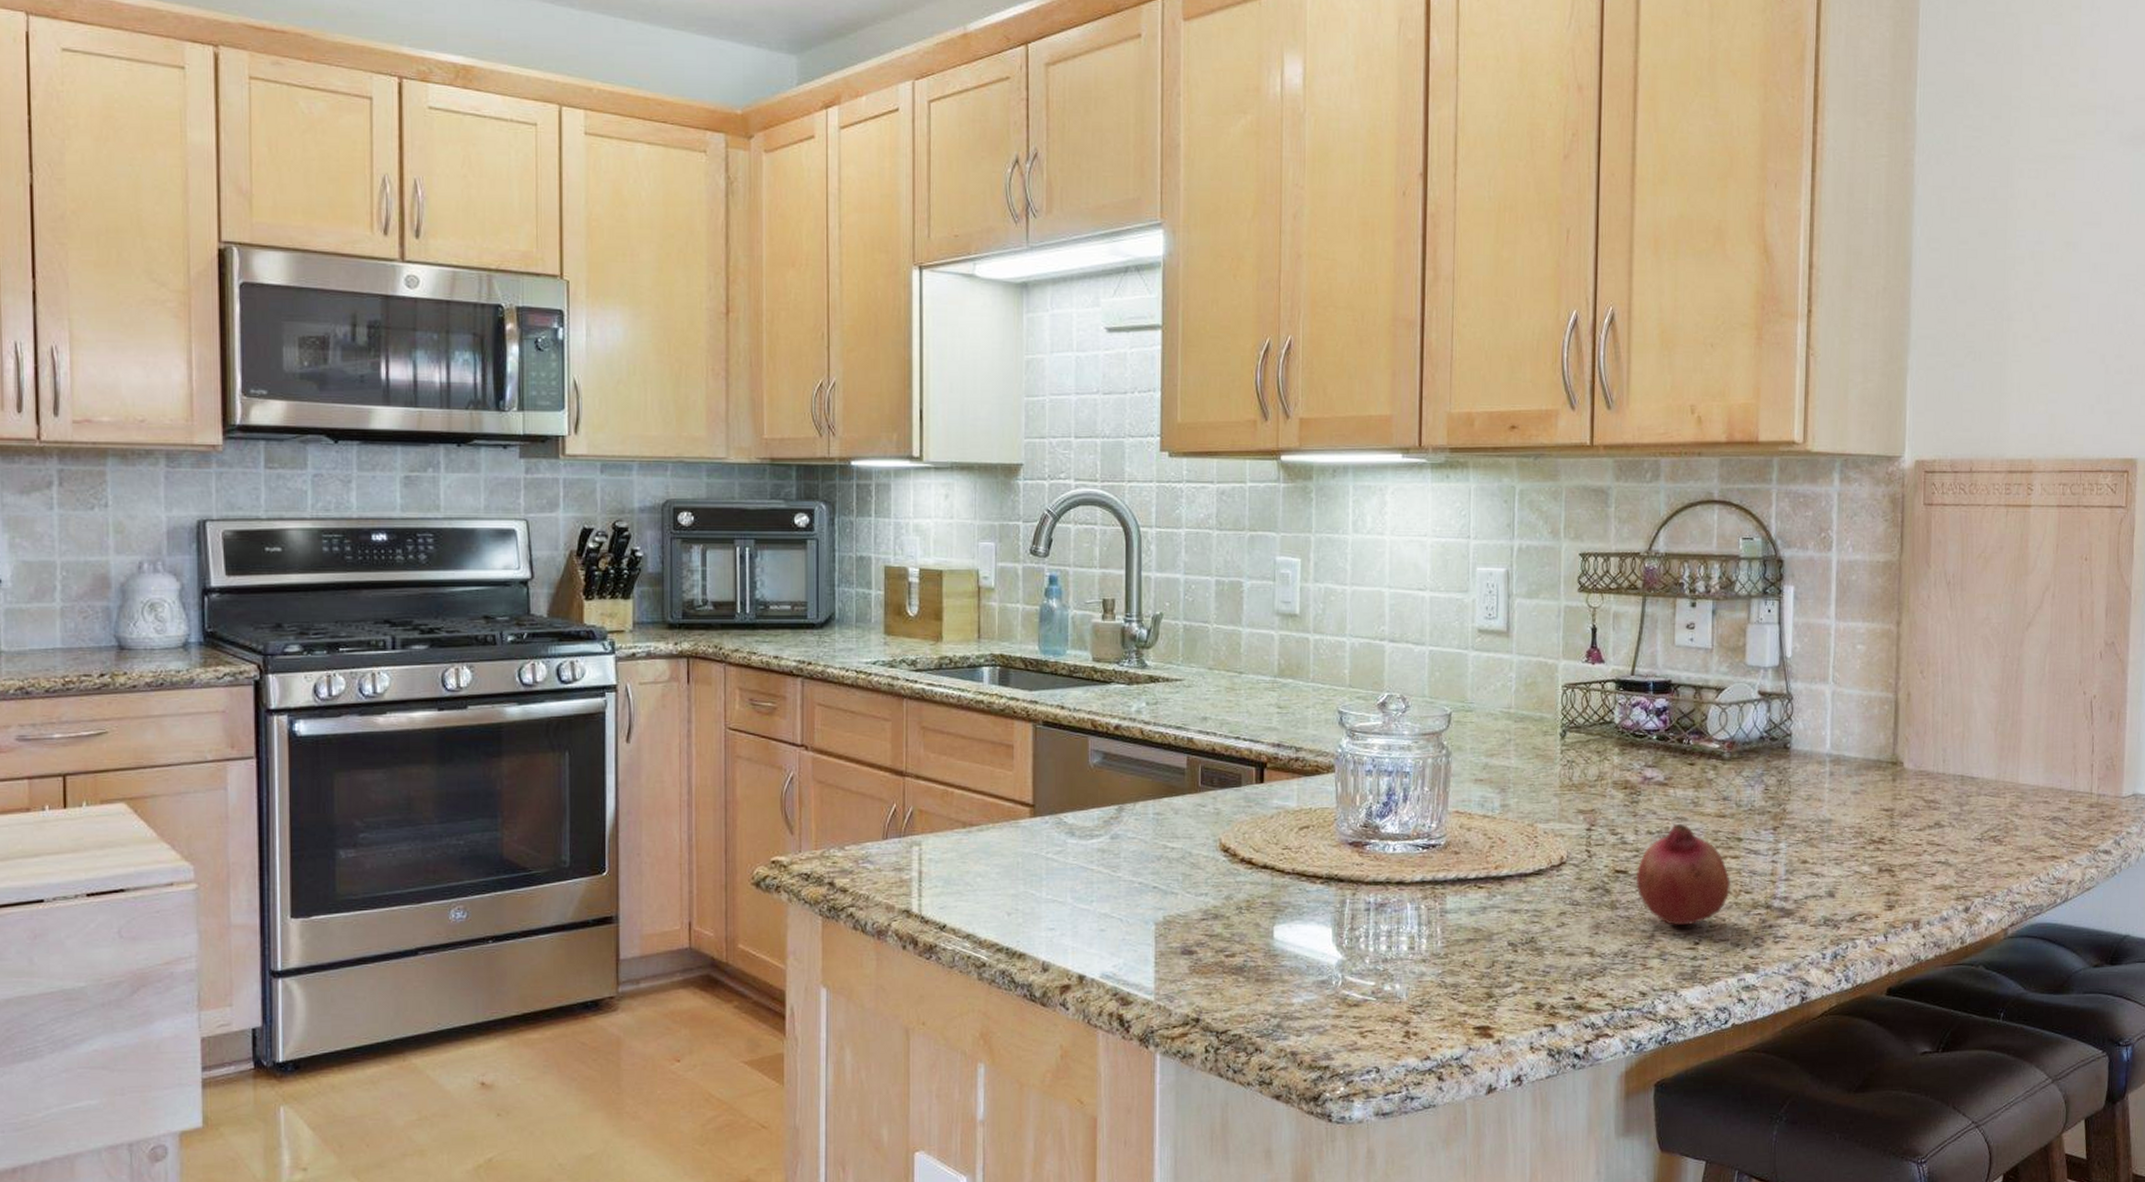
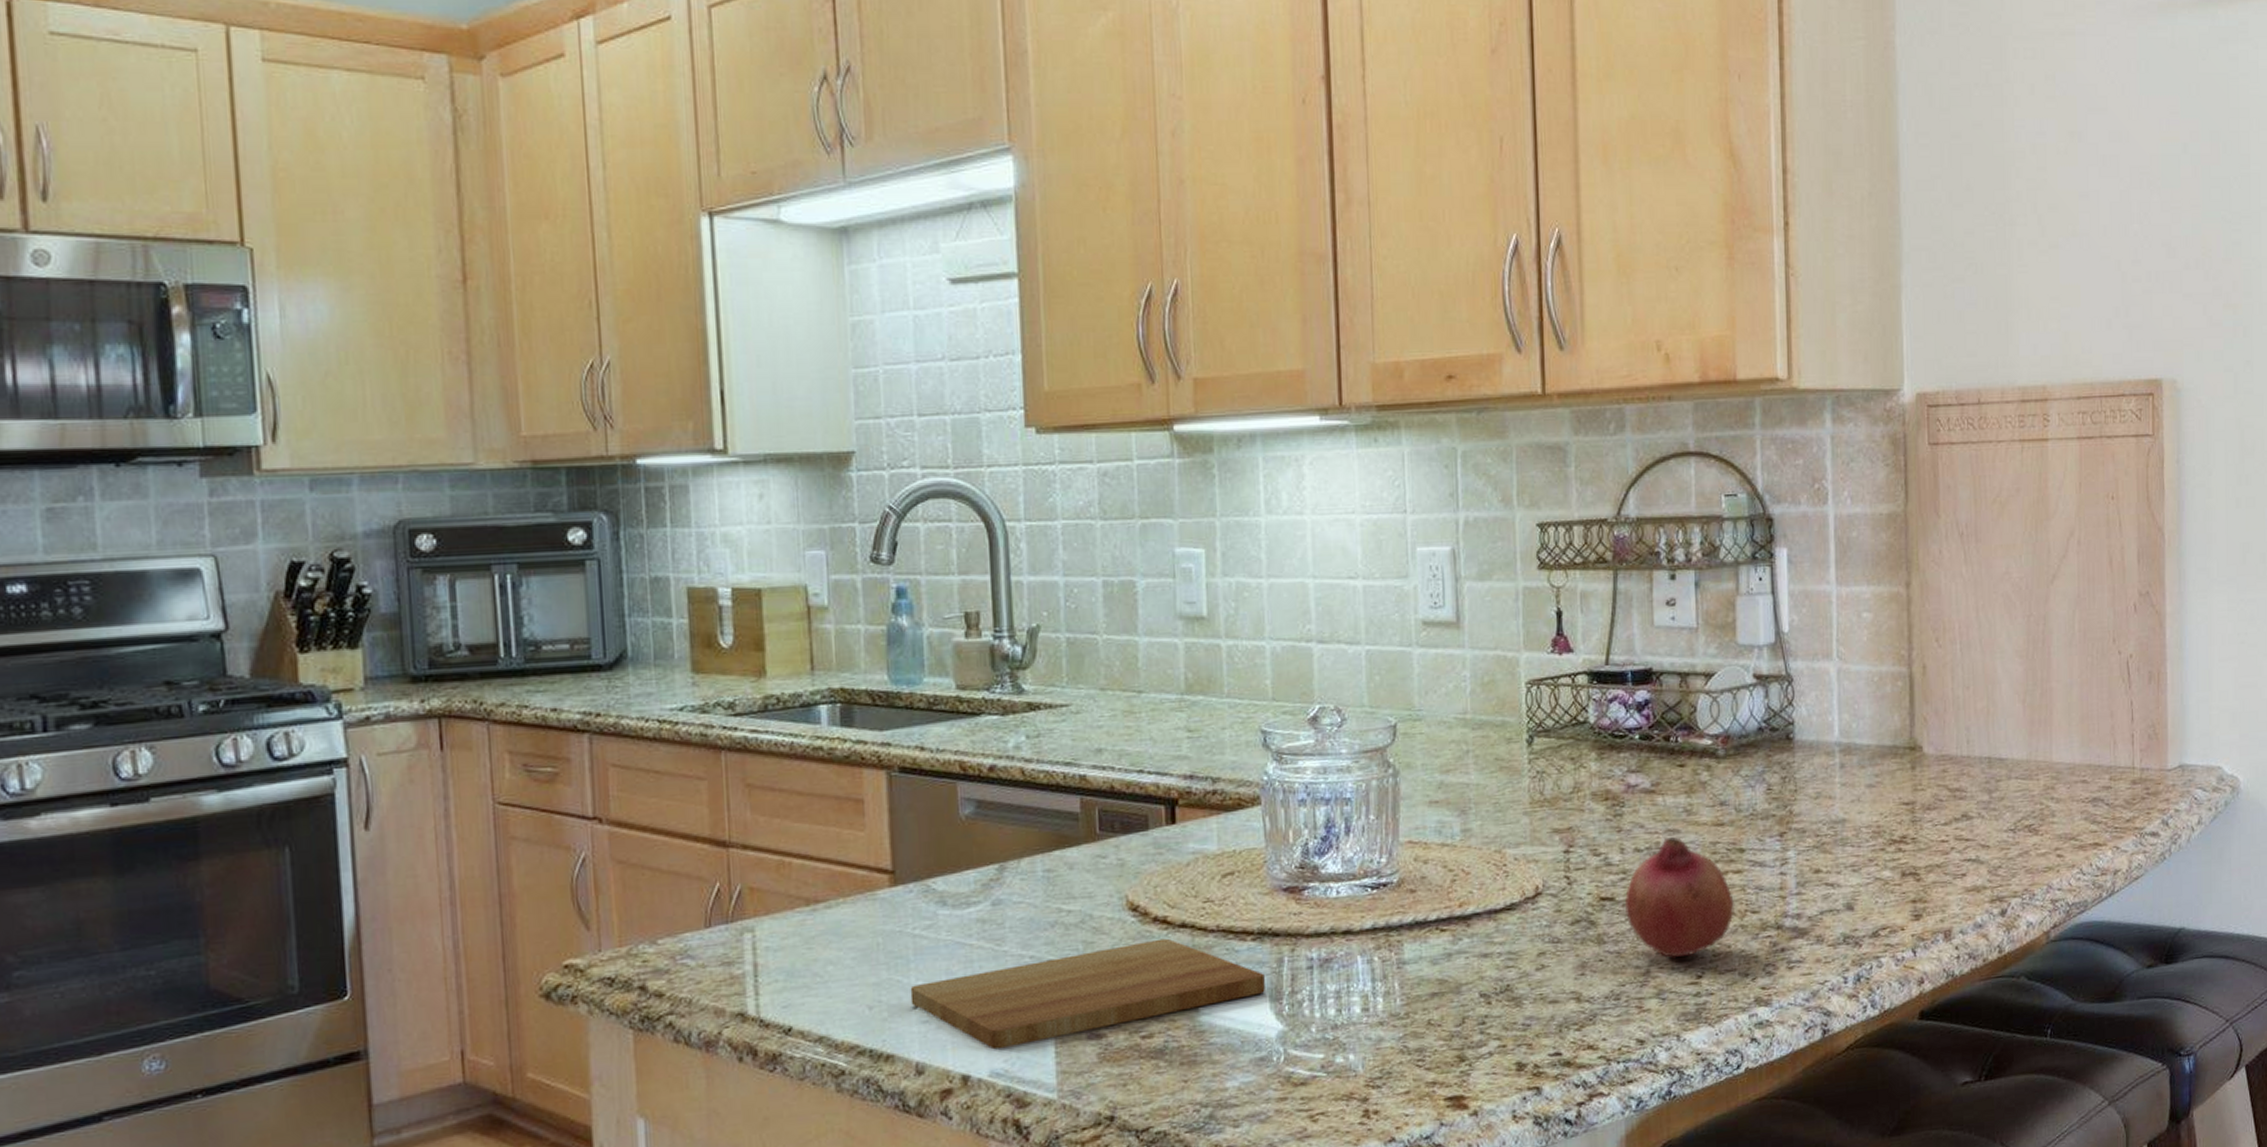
cutting board: none [1041,876,1329,956] -> present [910,938,1265,1050]

